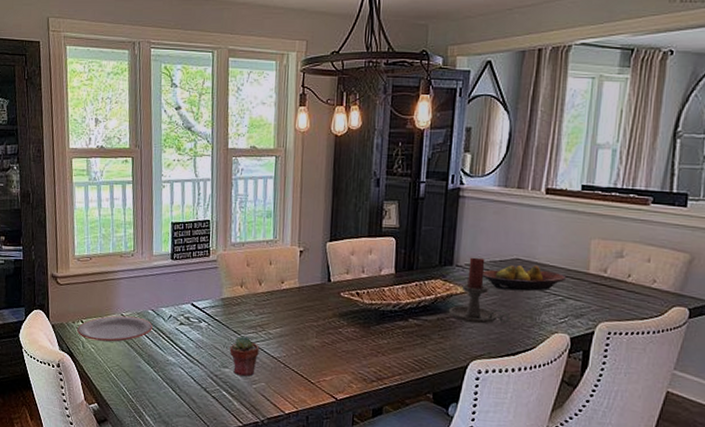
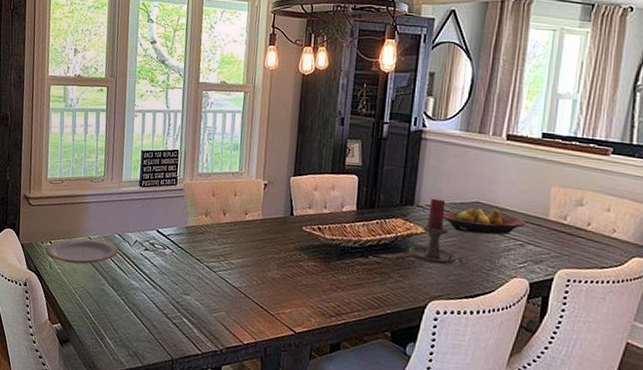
potted succulent: present [229,336,260,377] -> none [192,264,221,305]

